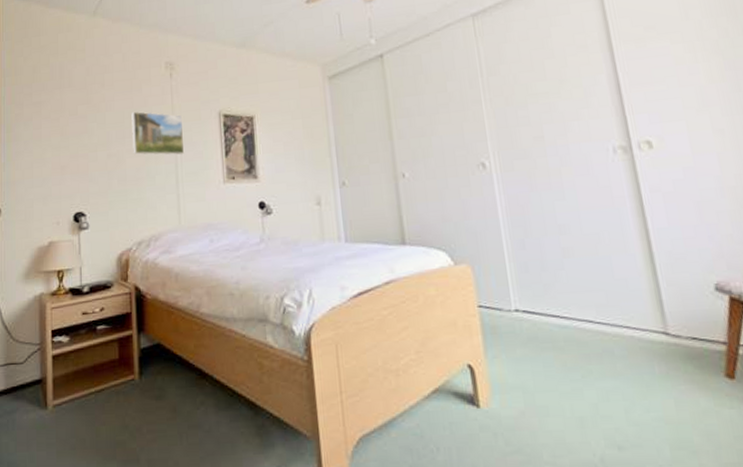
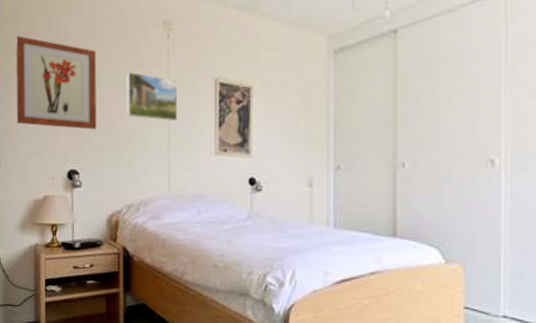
wall art: none [18,86,103,172] -> present [16,35,97,130]

